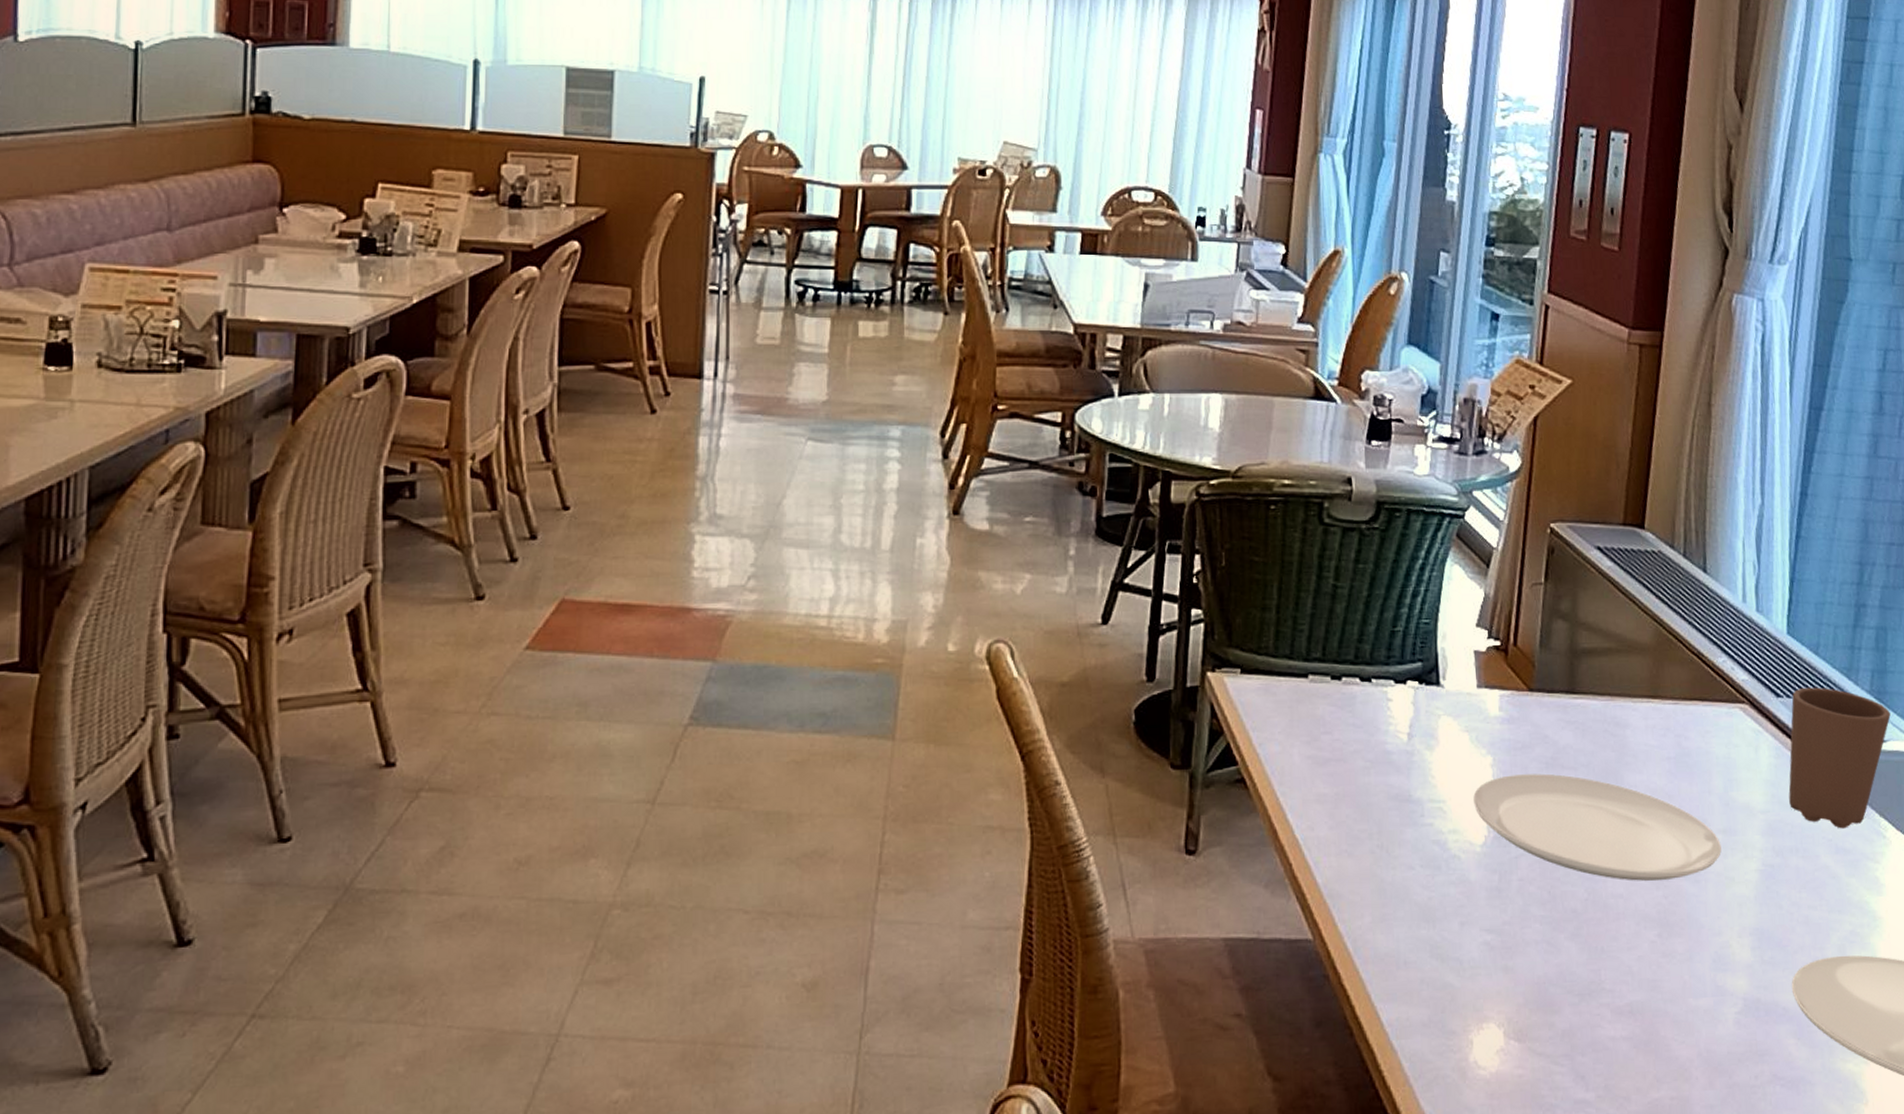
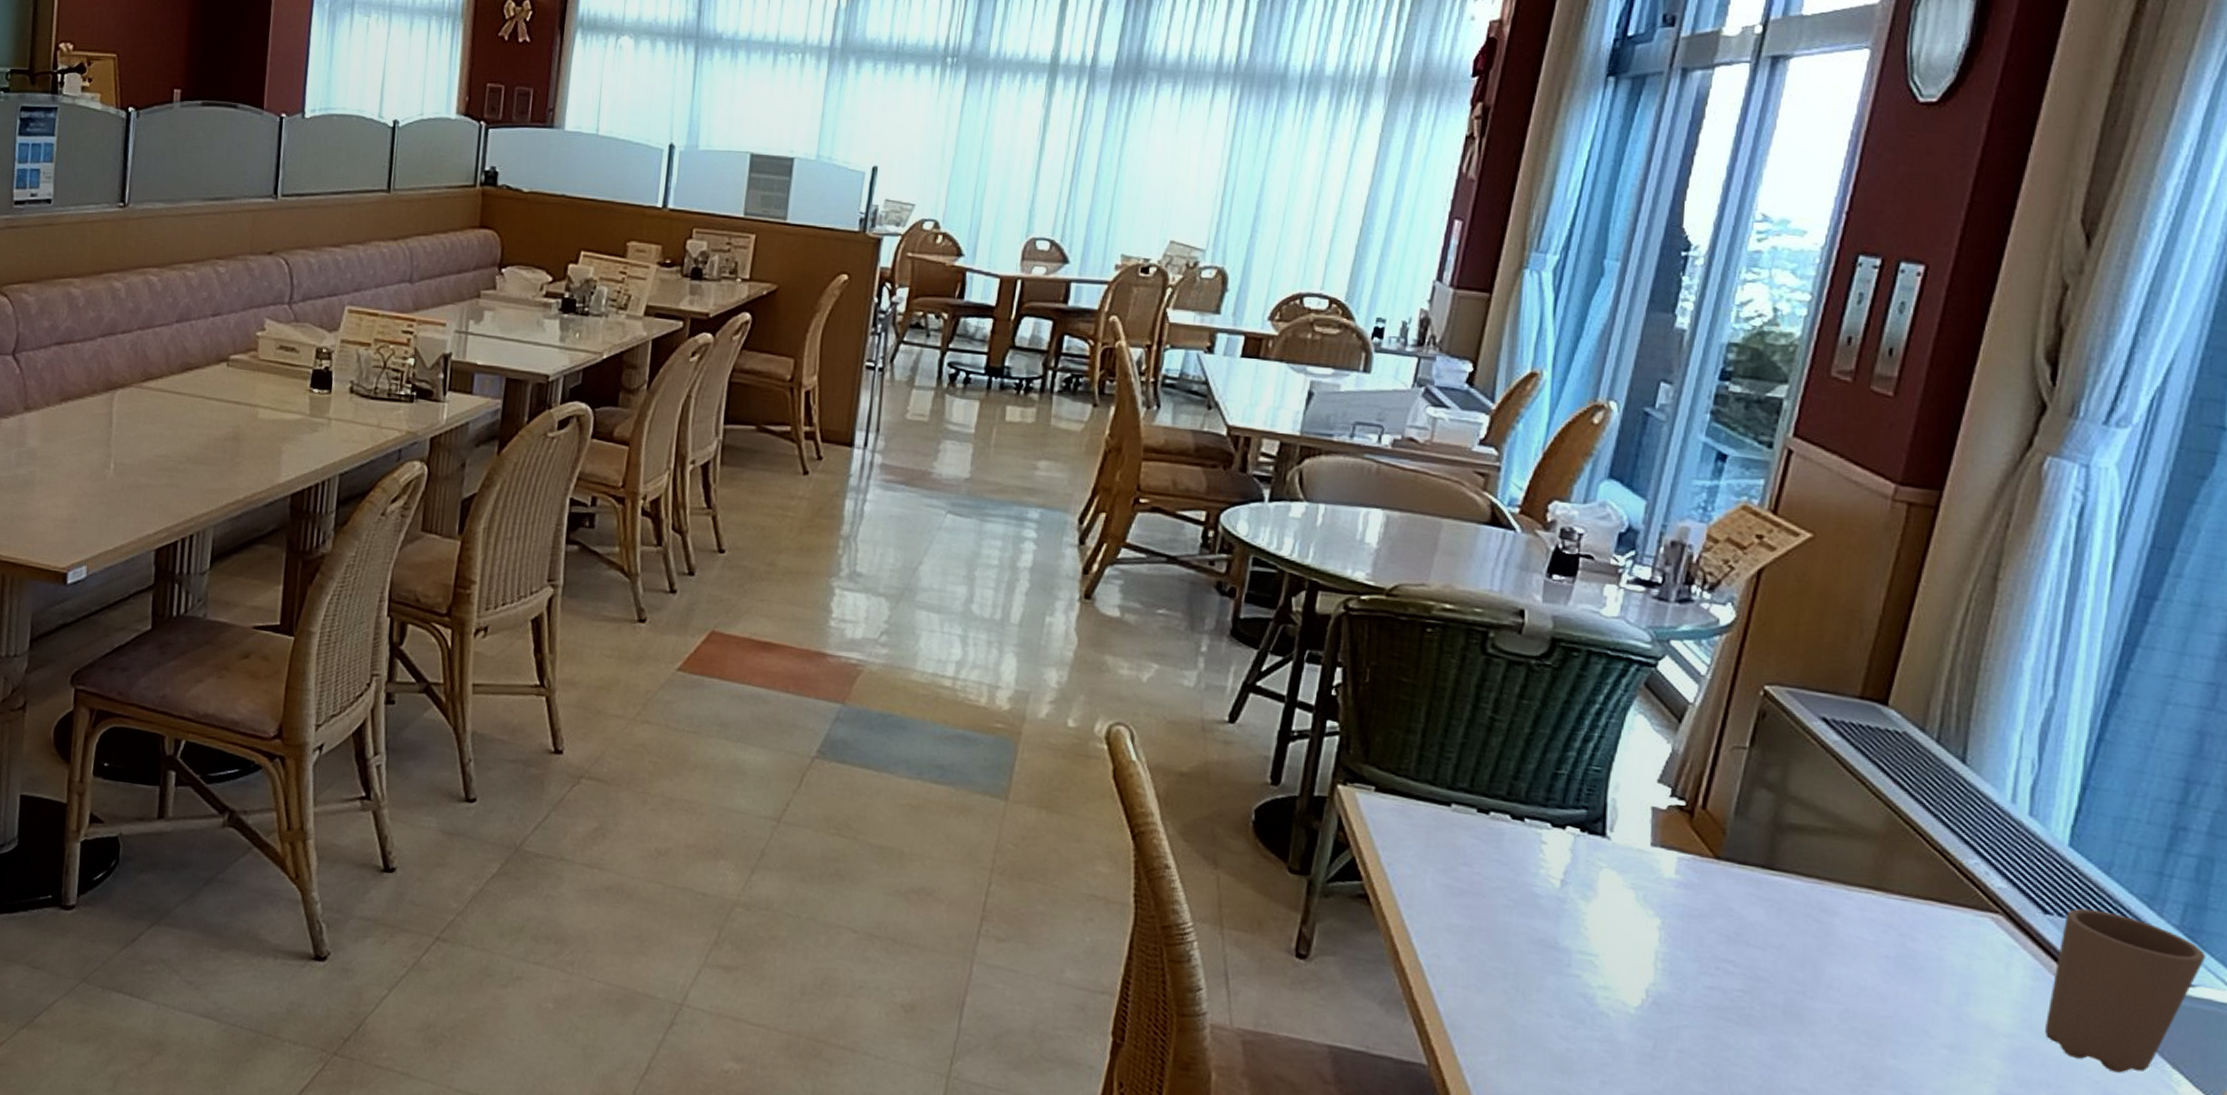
plate: present [1473,773,1722,881] -> none [1632,941,1945,1087]

